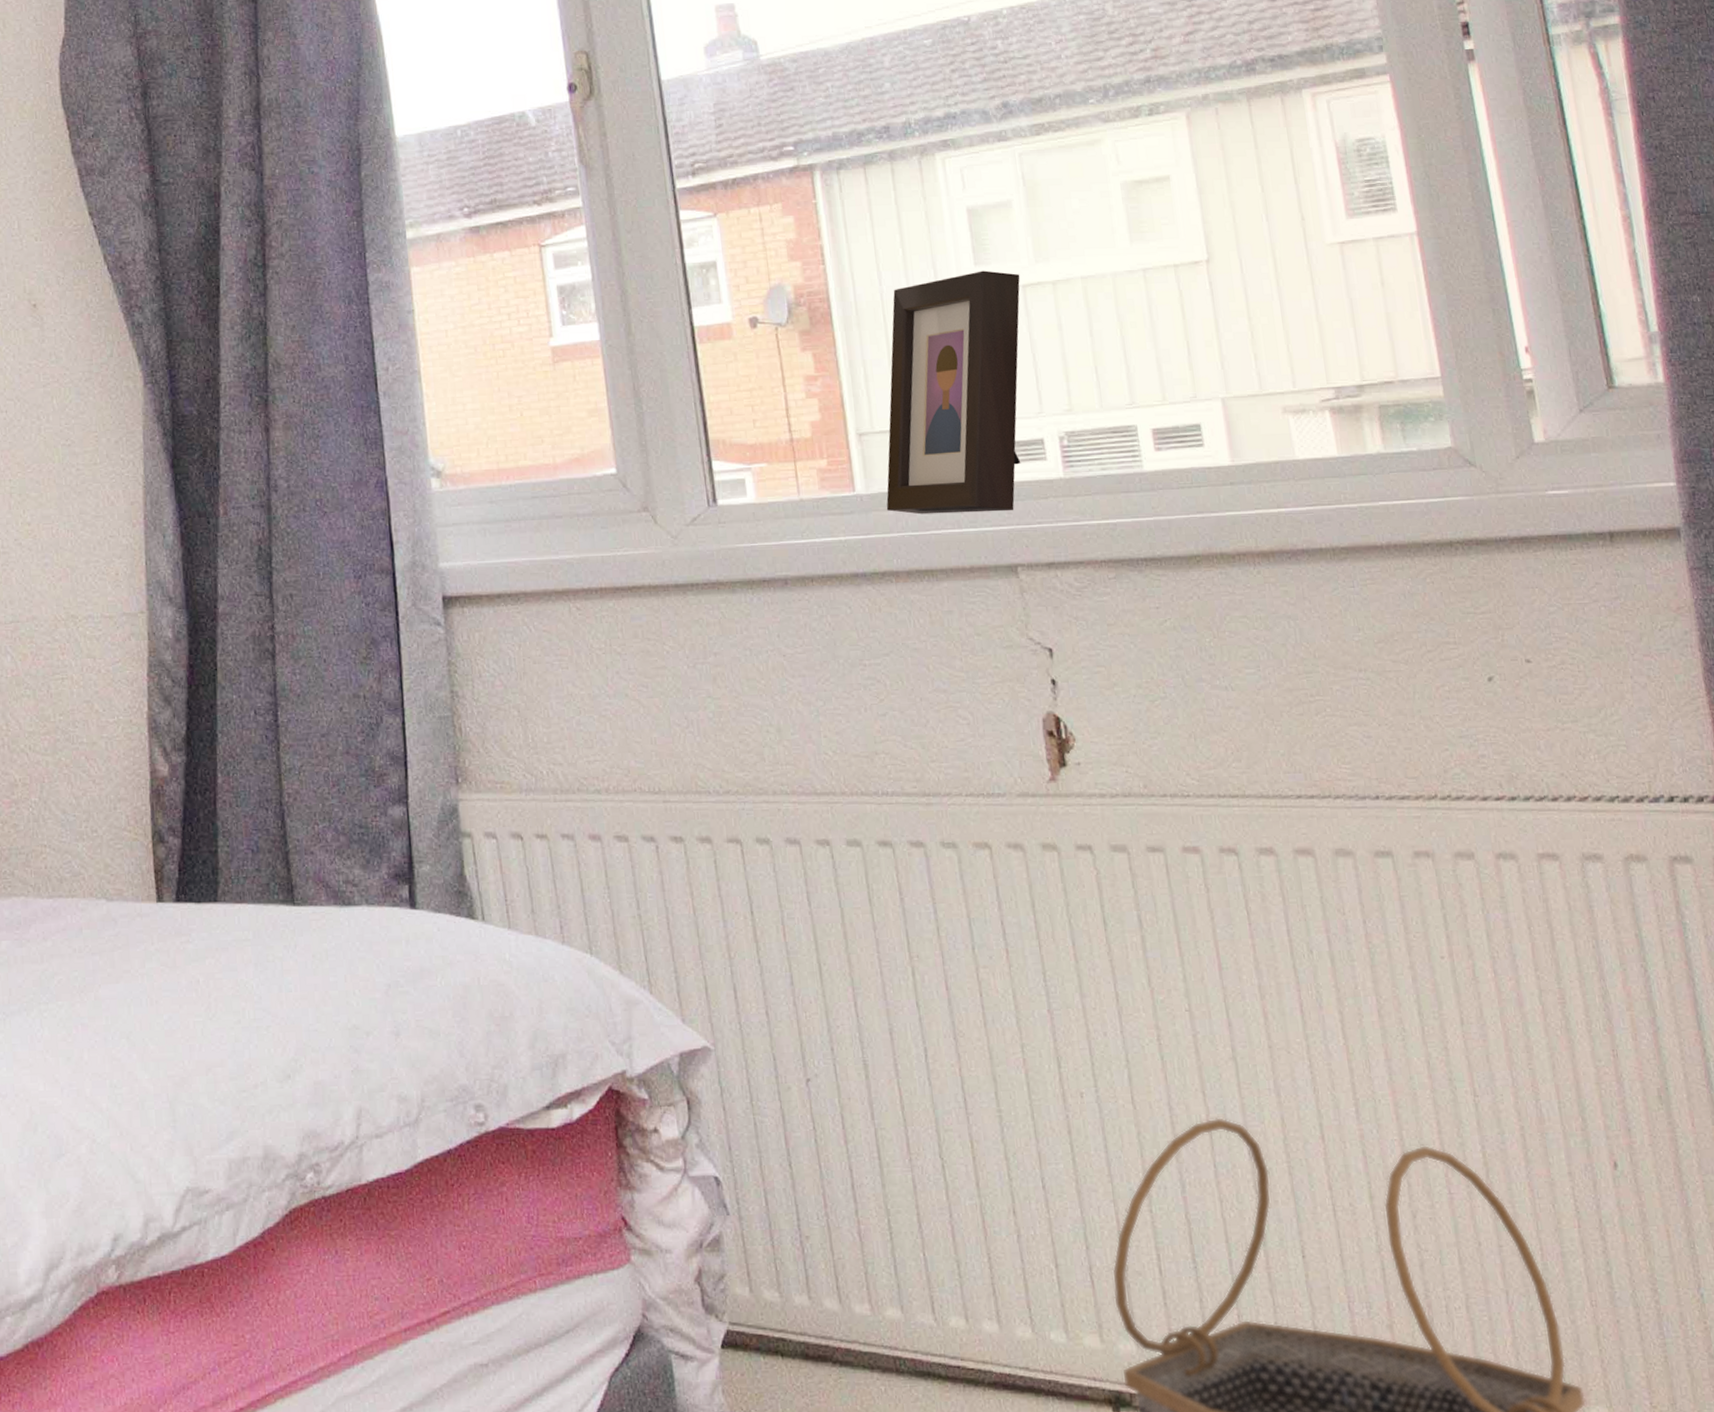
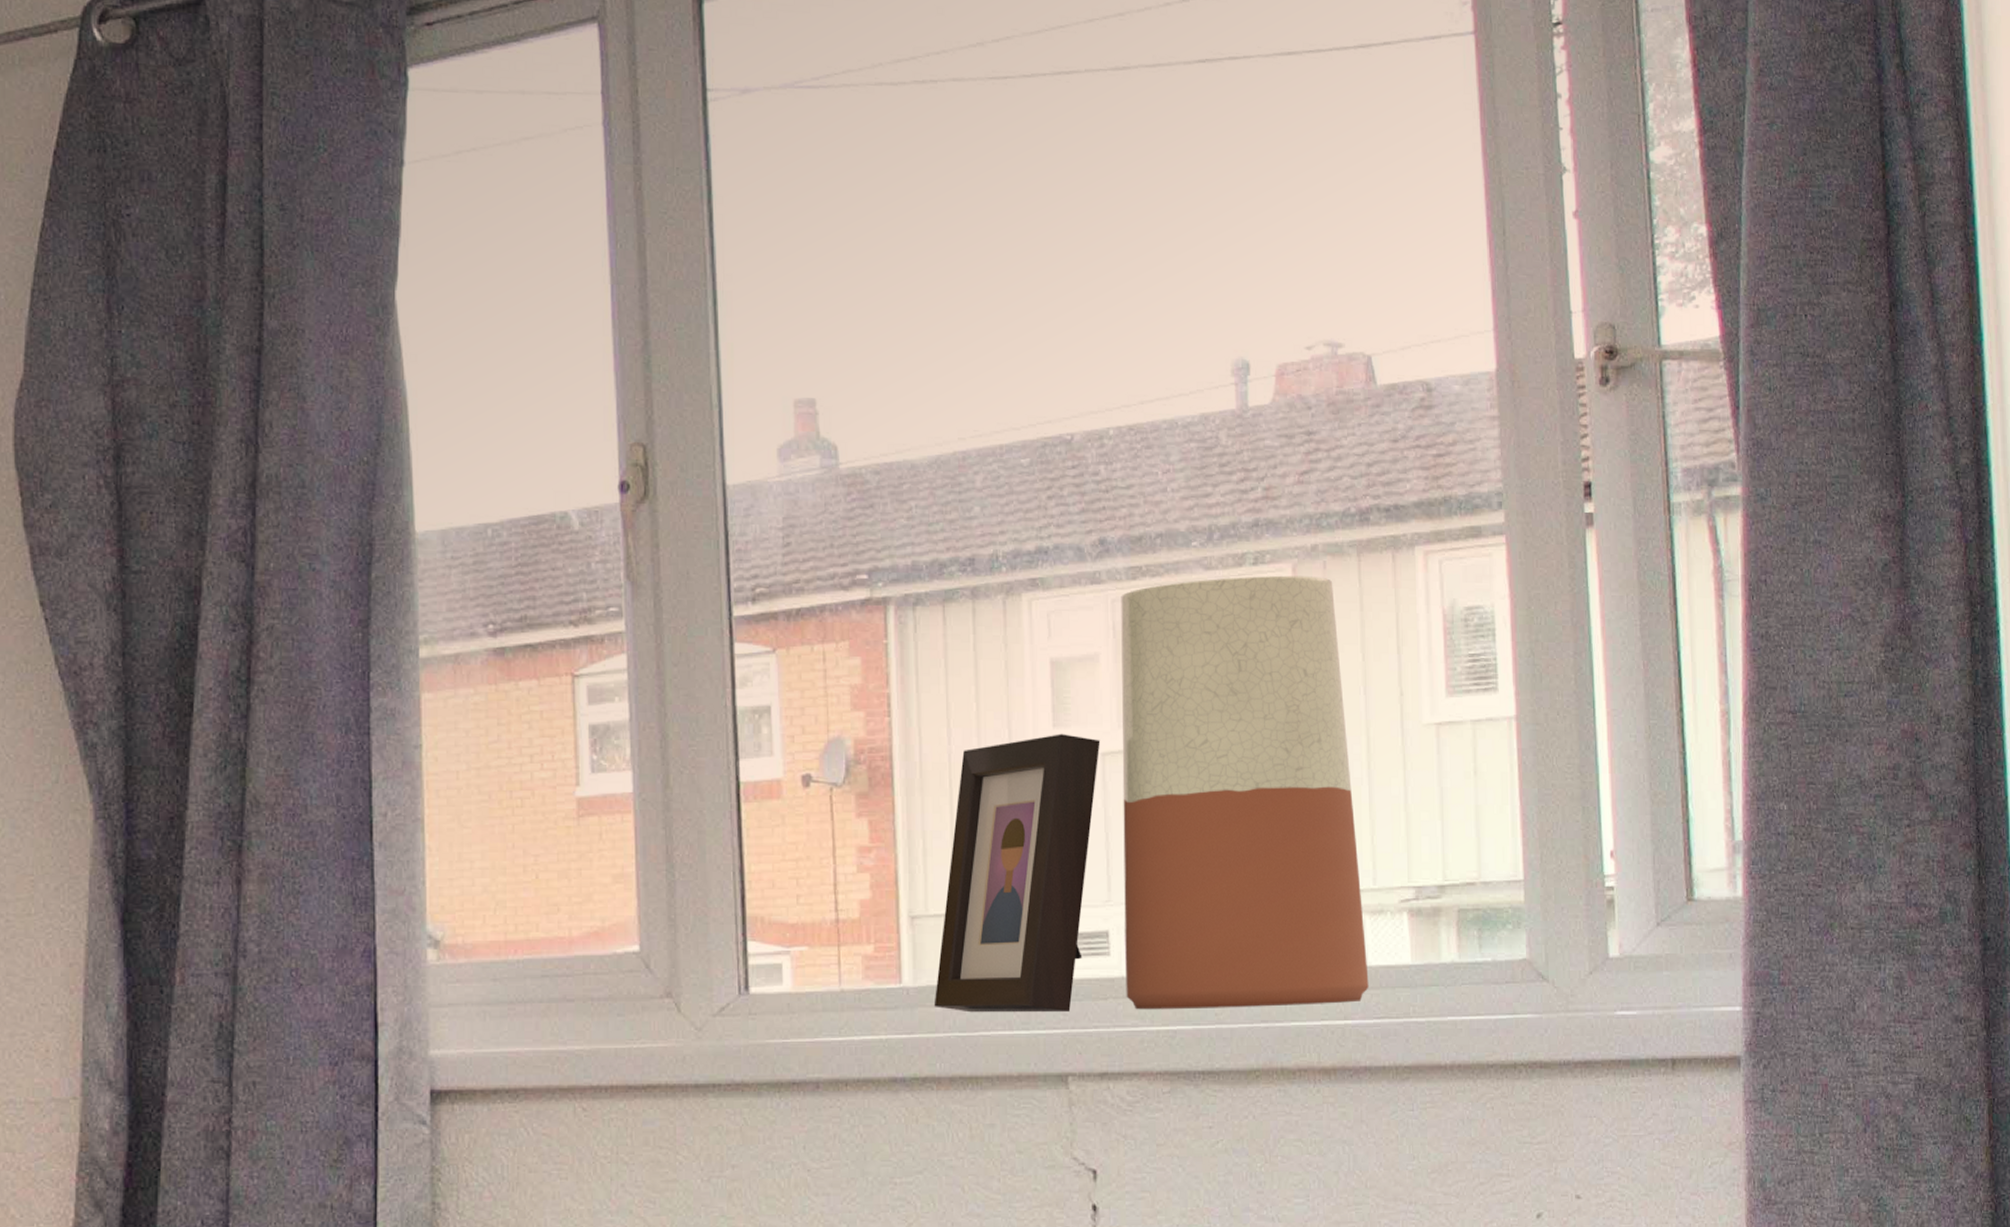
vase: none [1027,122,1299,506] -> present [1121,575,1369,1010]

